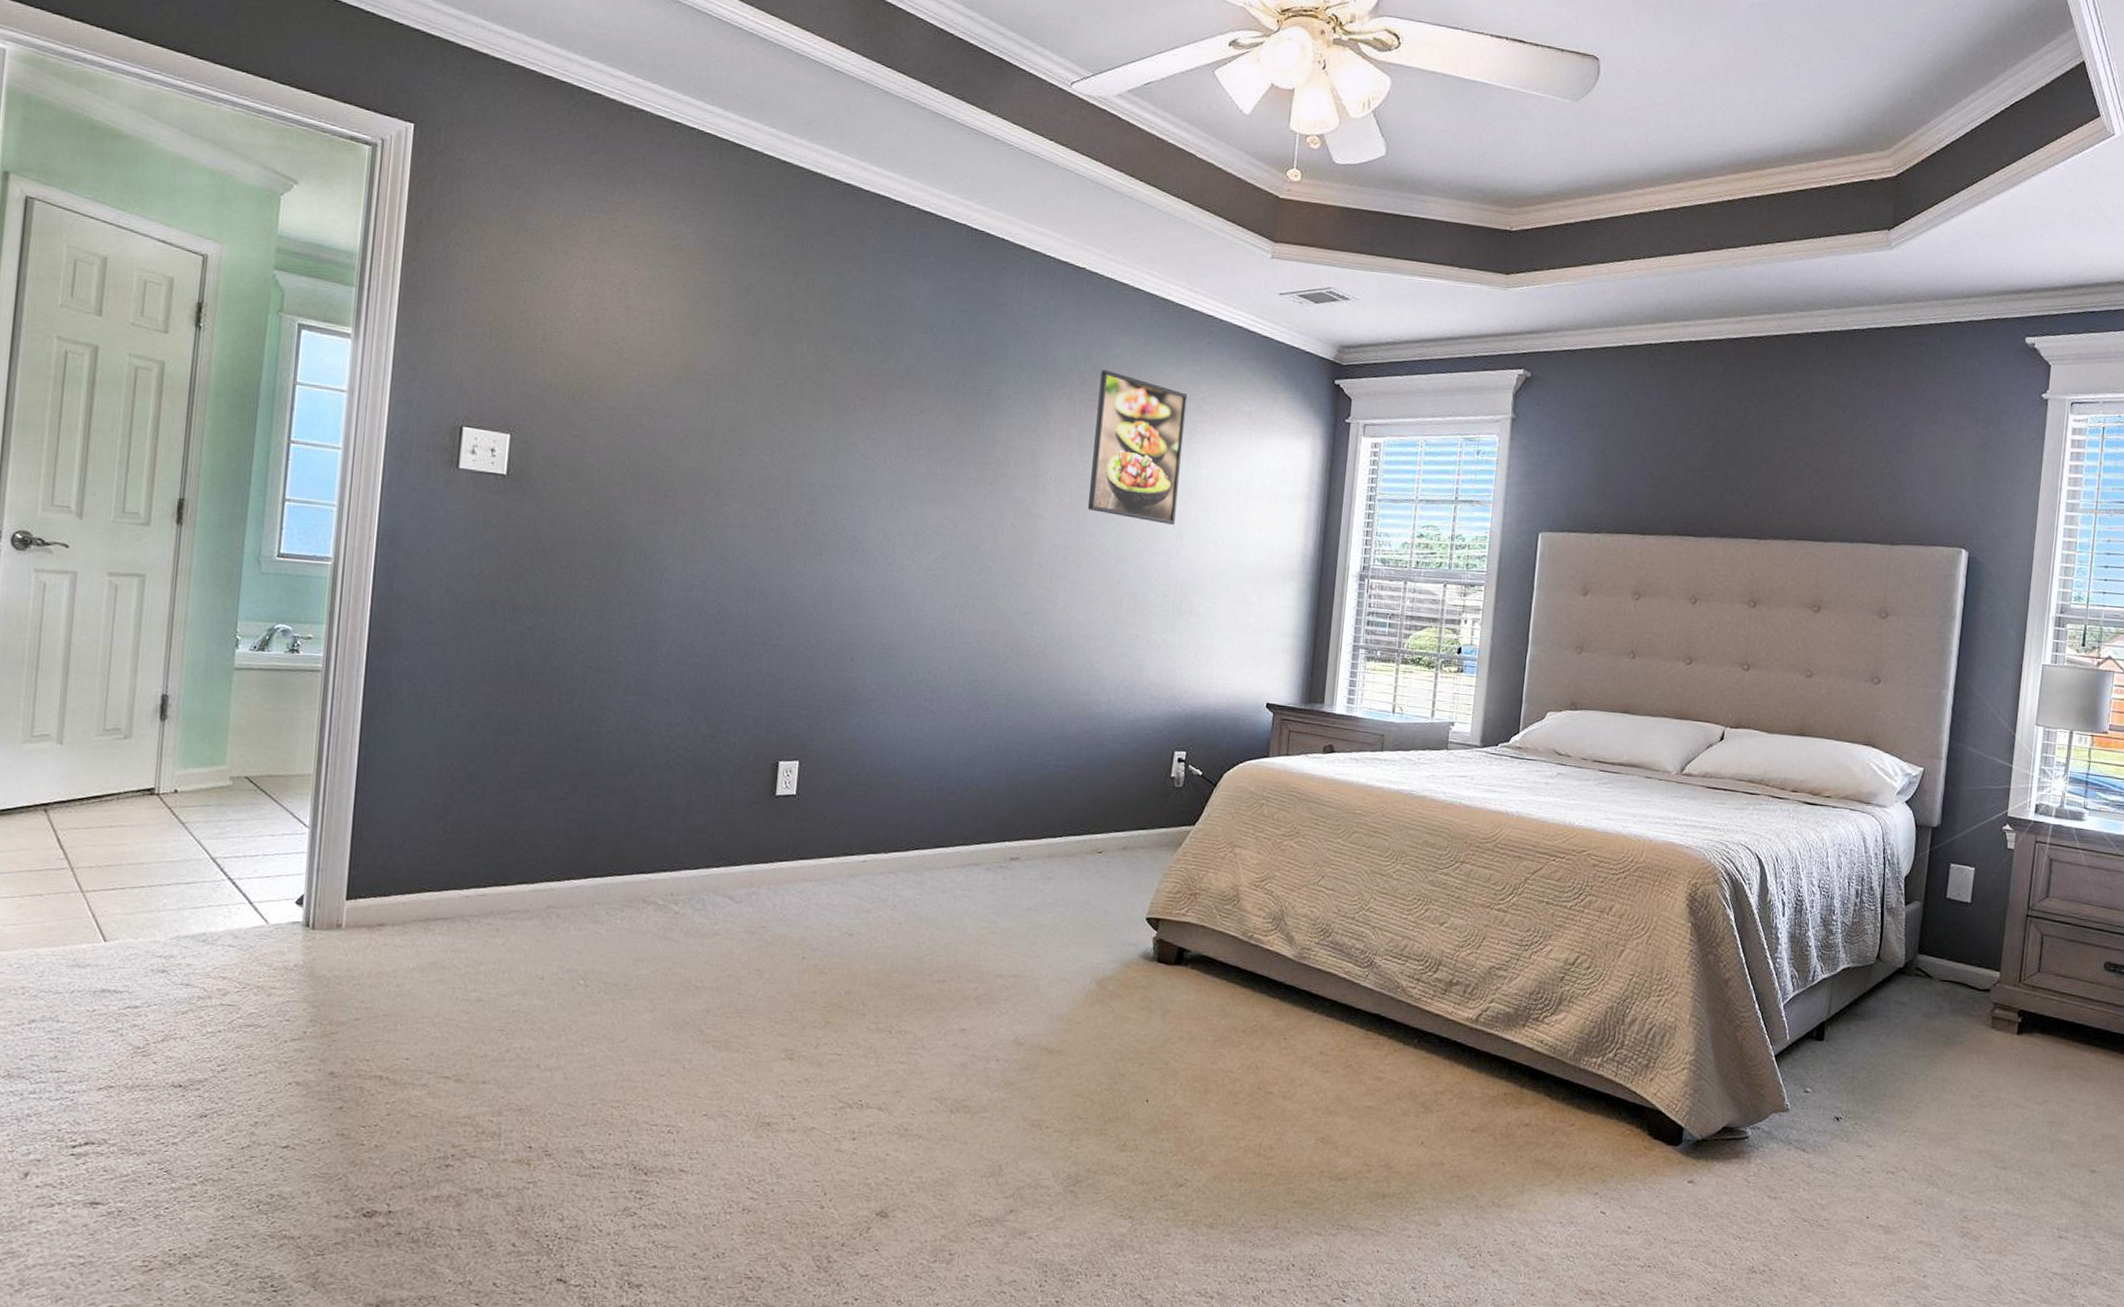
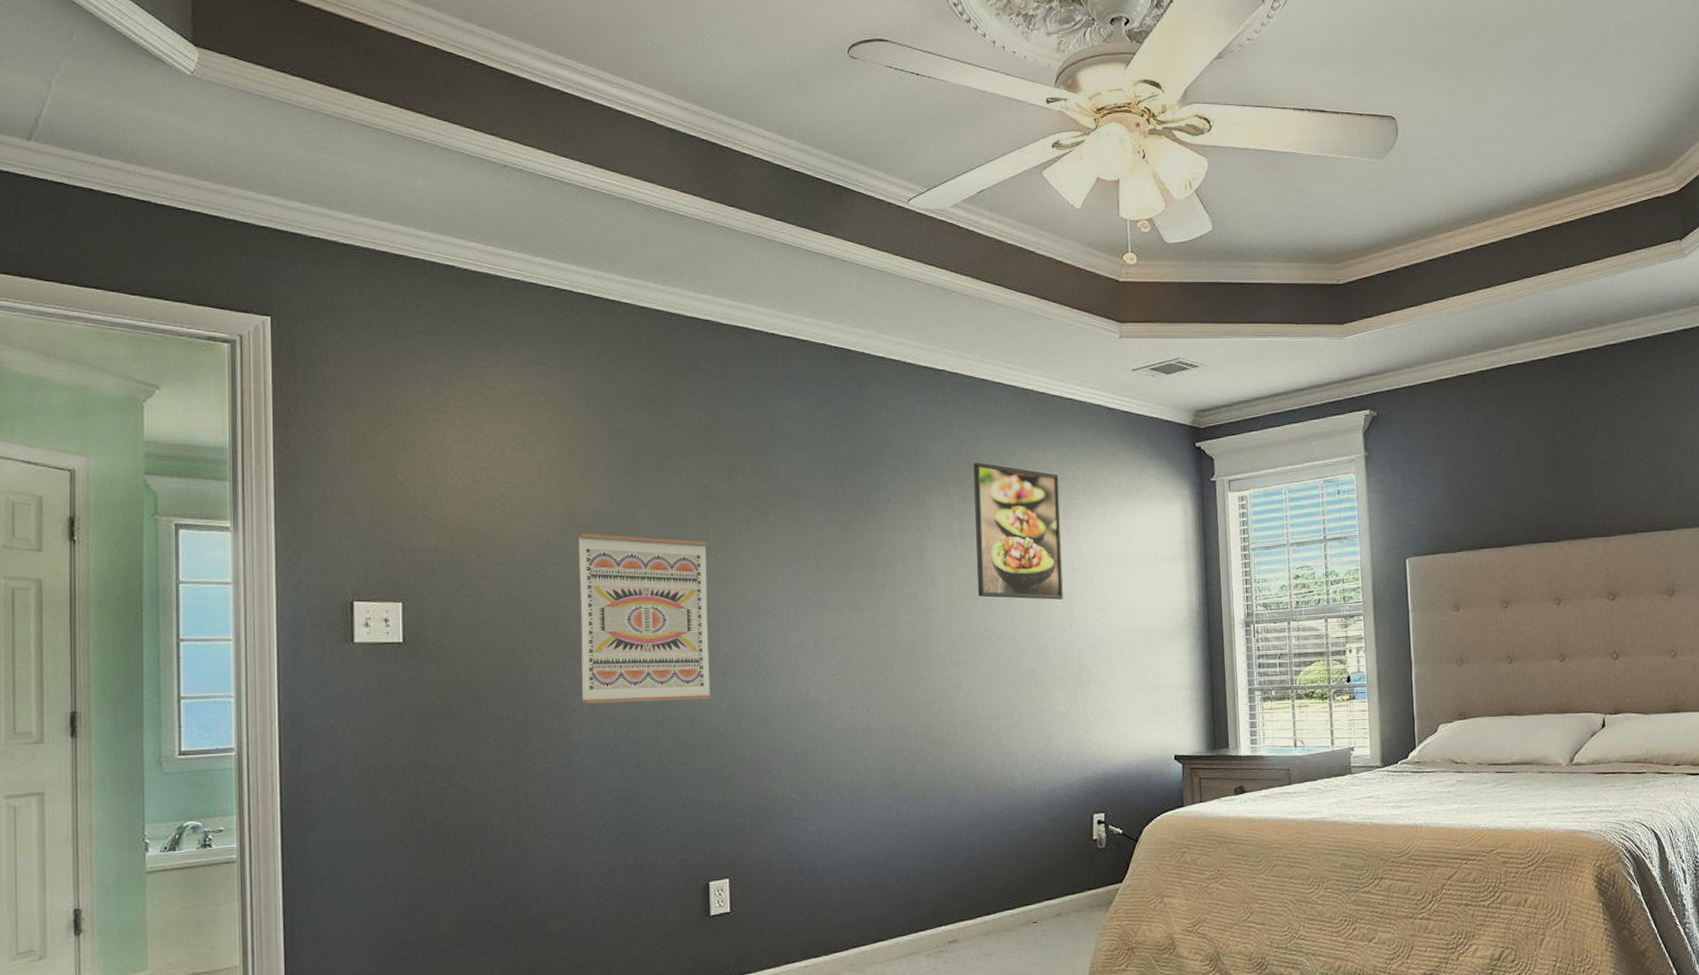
wall art: none [674,388,821,576] -> present [577,533,712,704]

